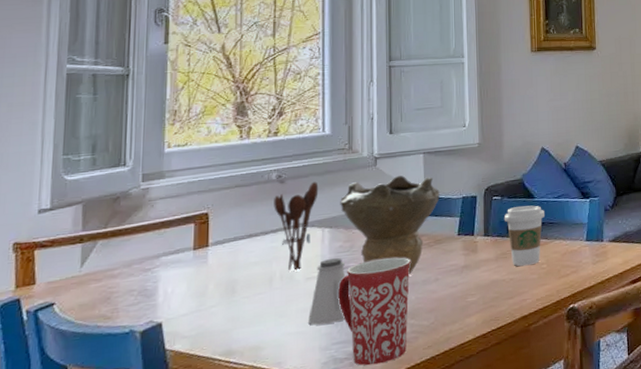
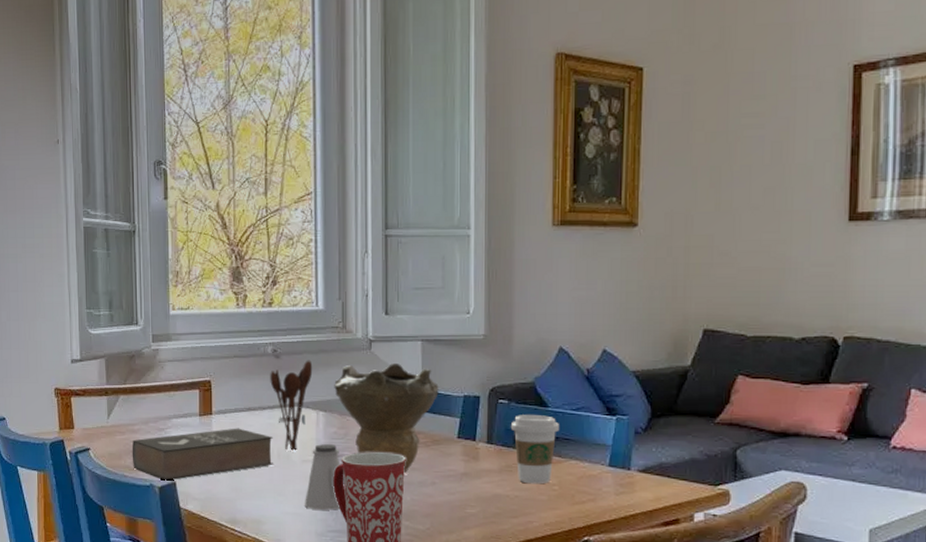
book: none [108,256,276,324] -> present [132,428,274,481]

